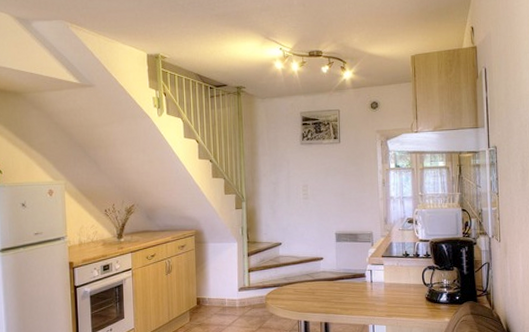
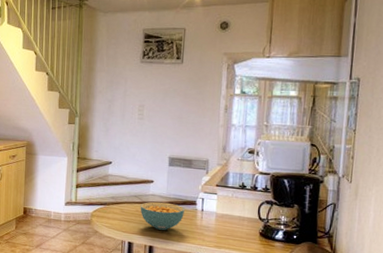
cereal bowl: none [312,277,355,305] -> present [140,201,184,230]

